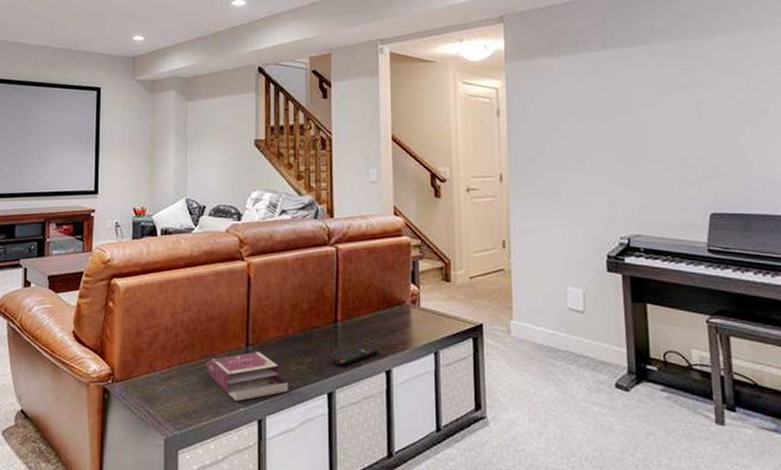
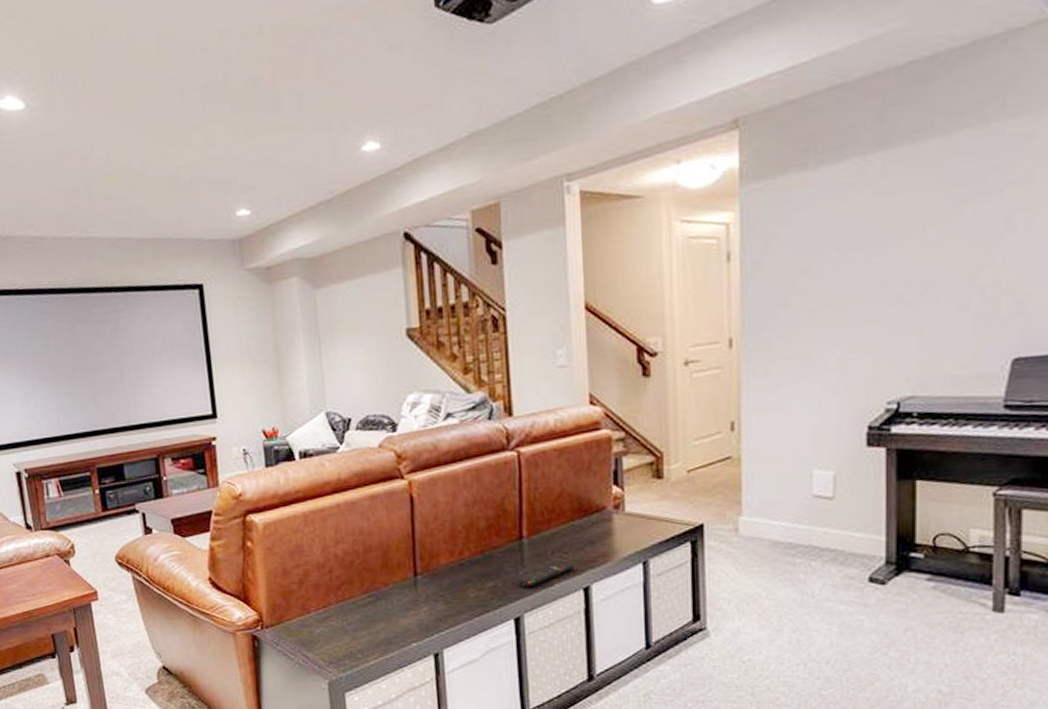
book: present [205,352,288,401] -> none [367,580,467,637]

